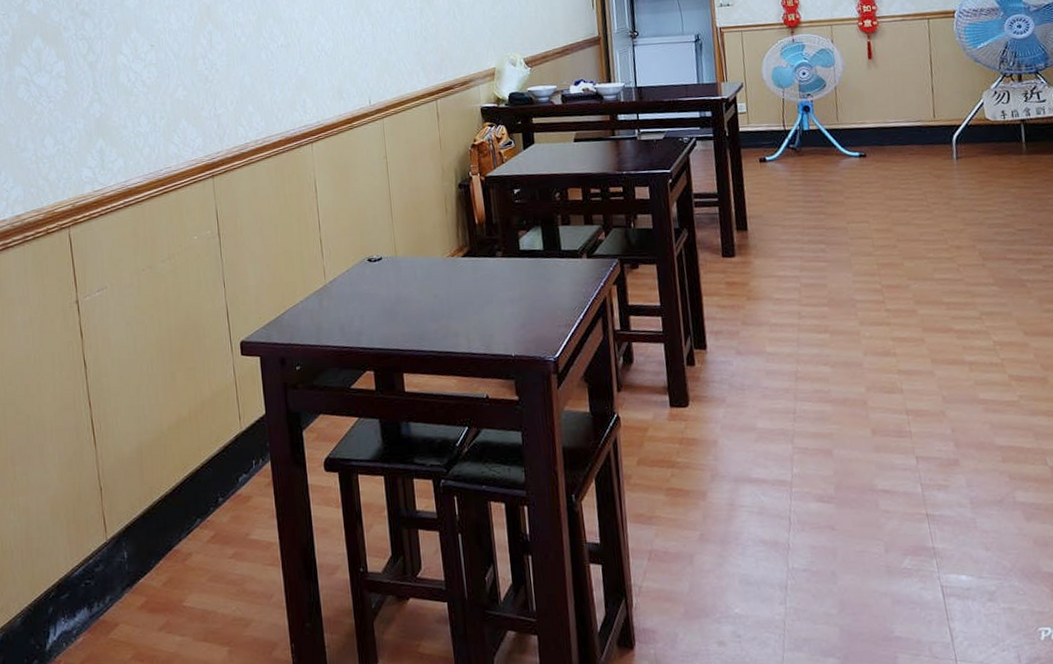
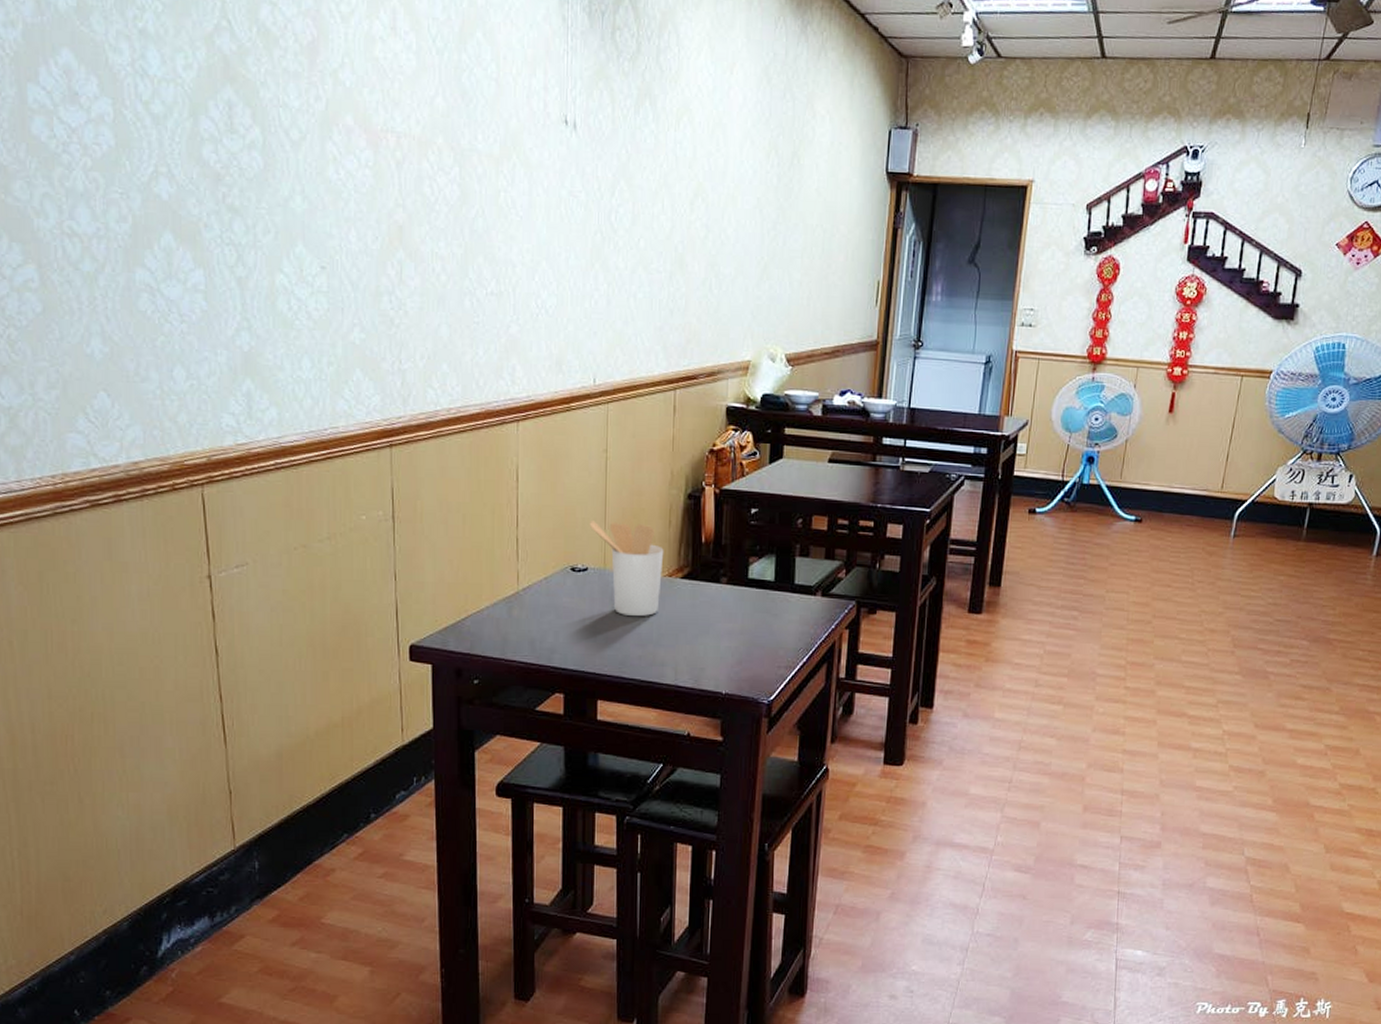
utensil holder: none [378,214,446,296] -> present [589,520,664,617]

